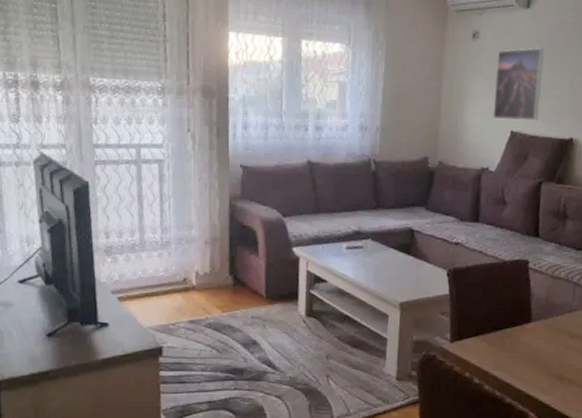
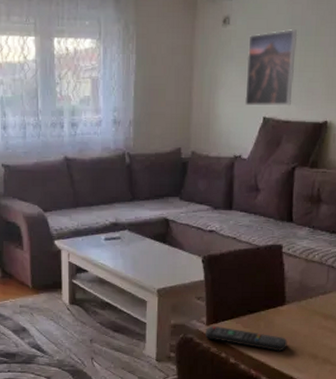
remote control: none [449,342,533,372] -> present [205,325,288,352]

